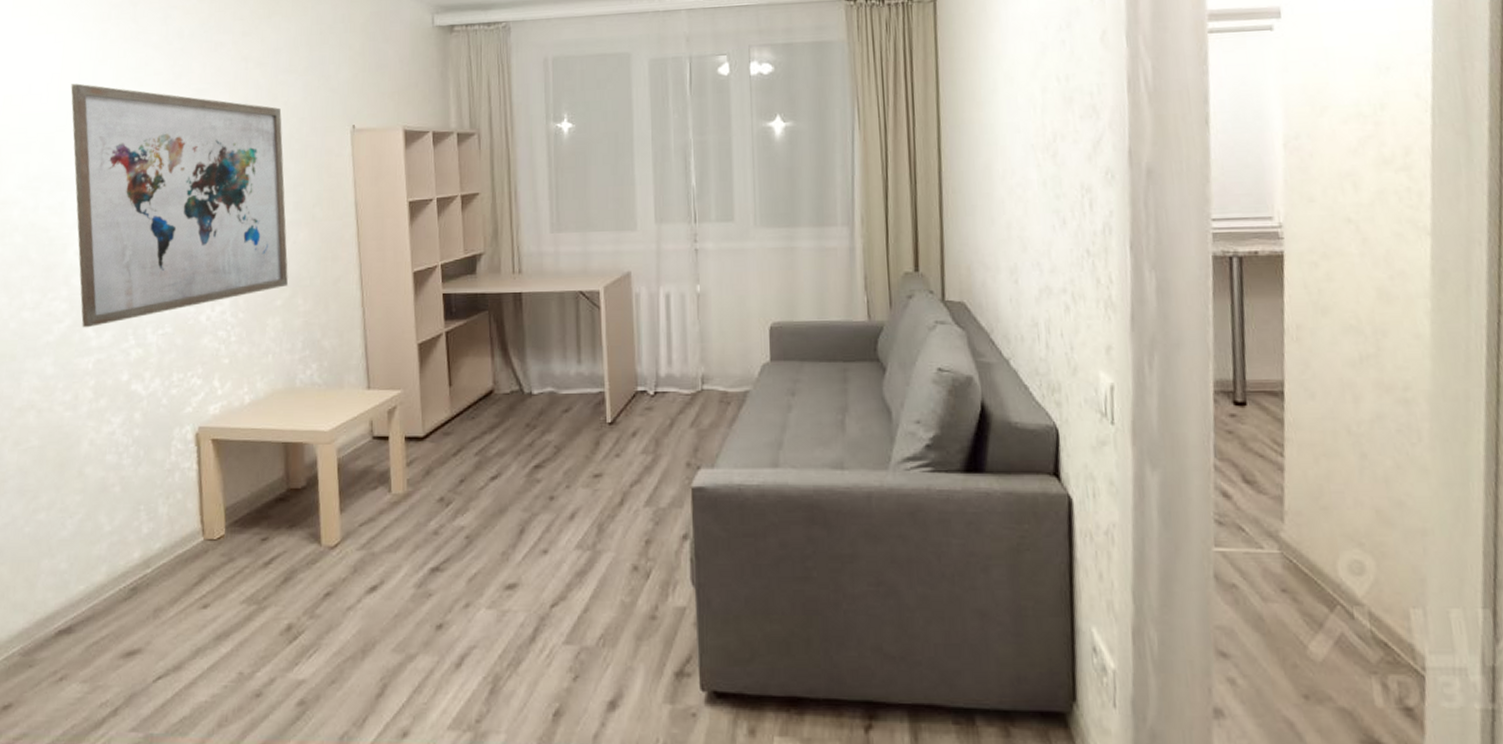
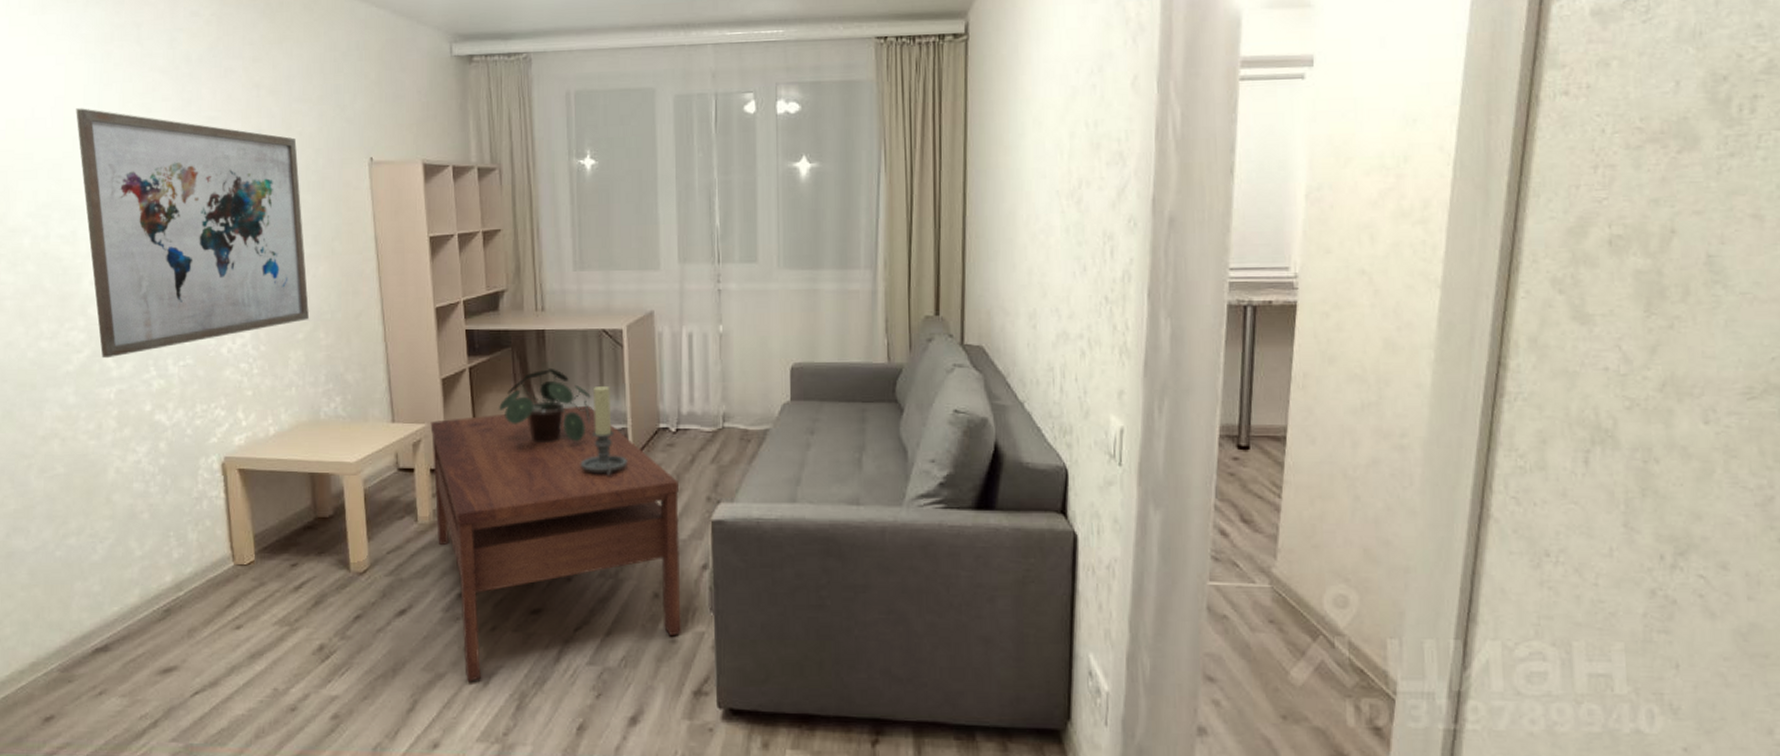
coffee table: none [406,369,662,663] -> present [430,405,681,681]
potted plant: none [475,331,568,409] -> present [499,367,591,444]
candle holder: none [557,348,605,442] -> present [580,385,628,476]

